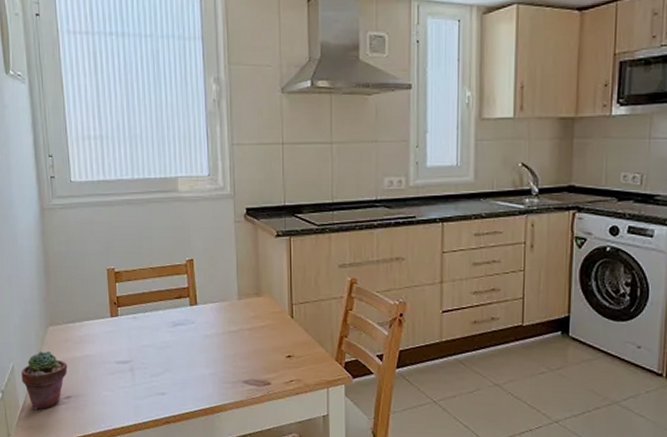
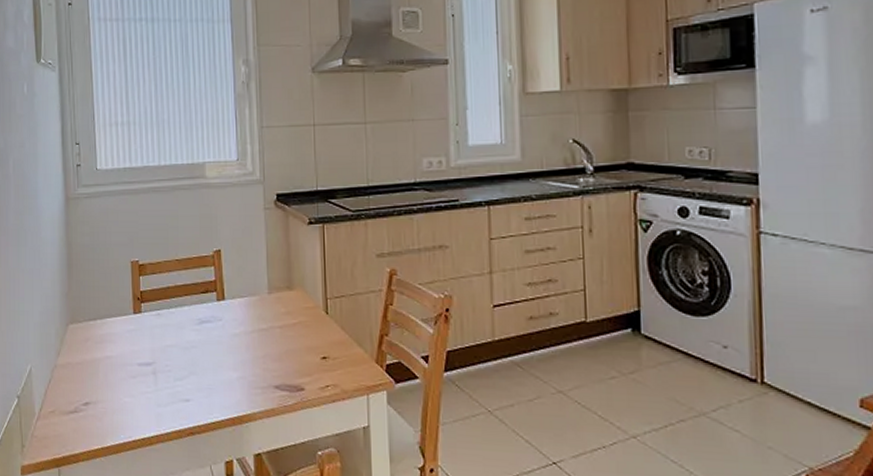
potted succulent: present [21,350,68,410] -> none [39,351,87,418]

